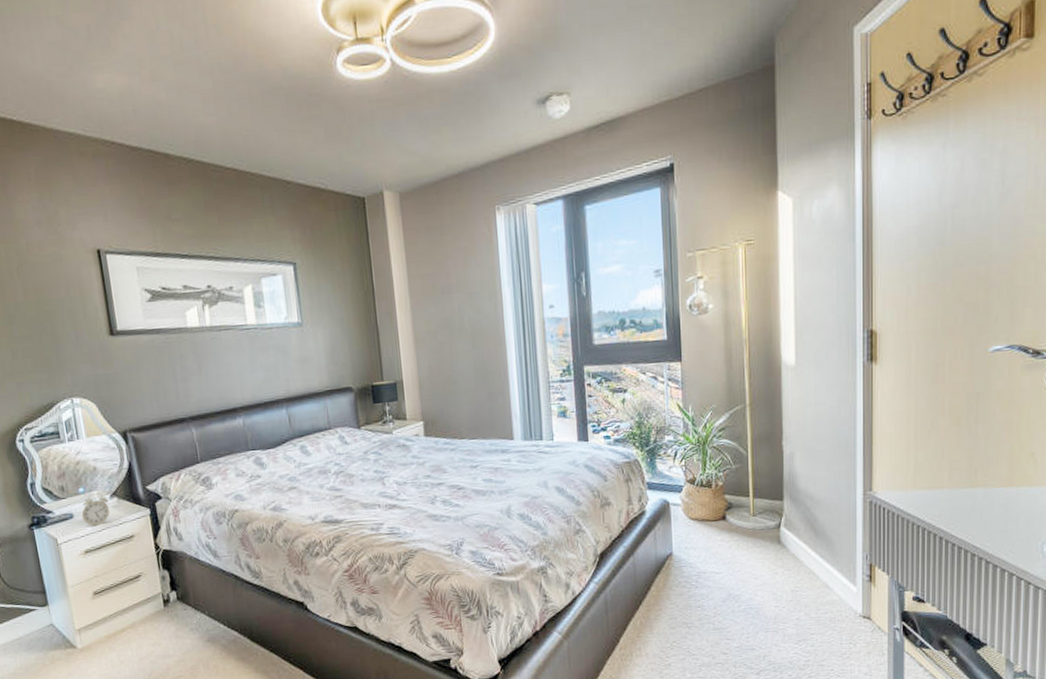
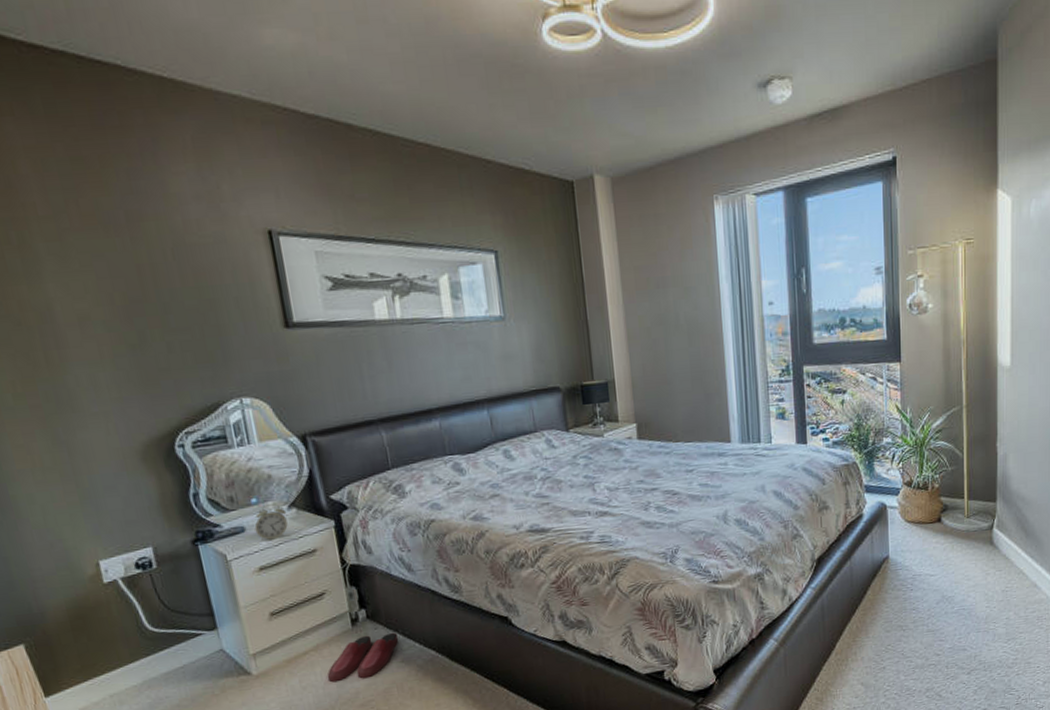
slippers: none [141,613,206,658] -> present [327,632,399,682]

